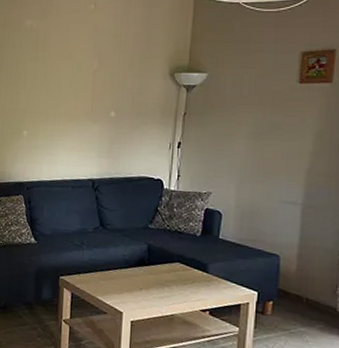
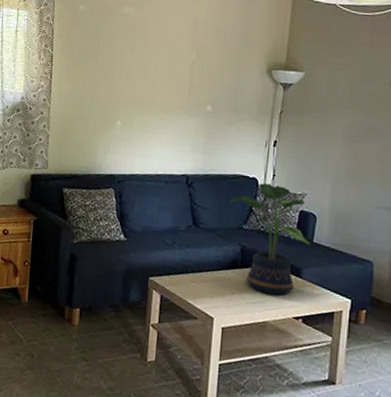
potted plant: none [135,184,217,290] -> present [229,183,311,296]

